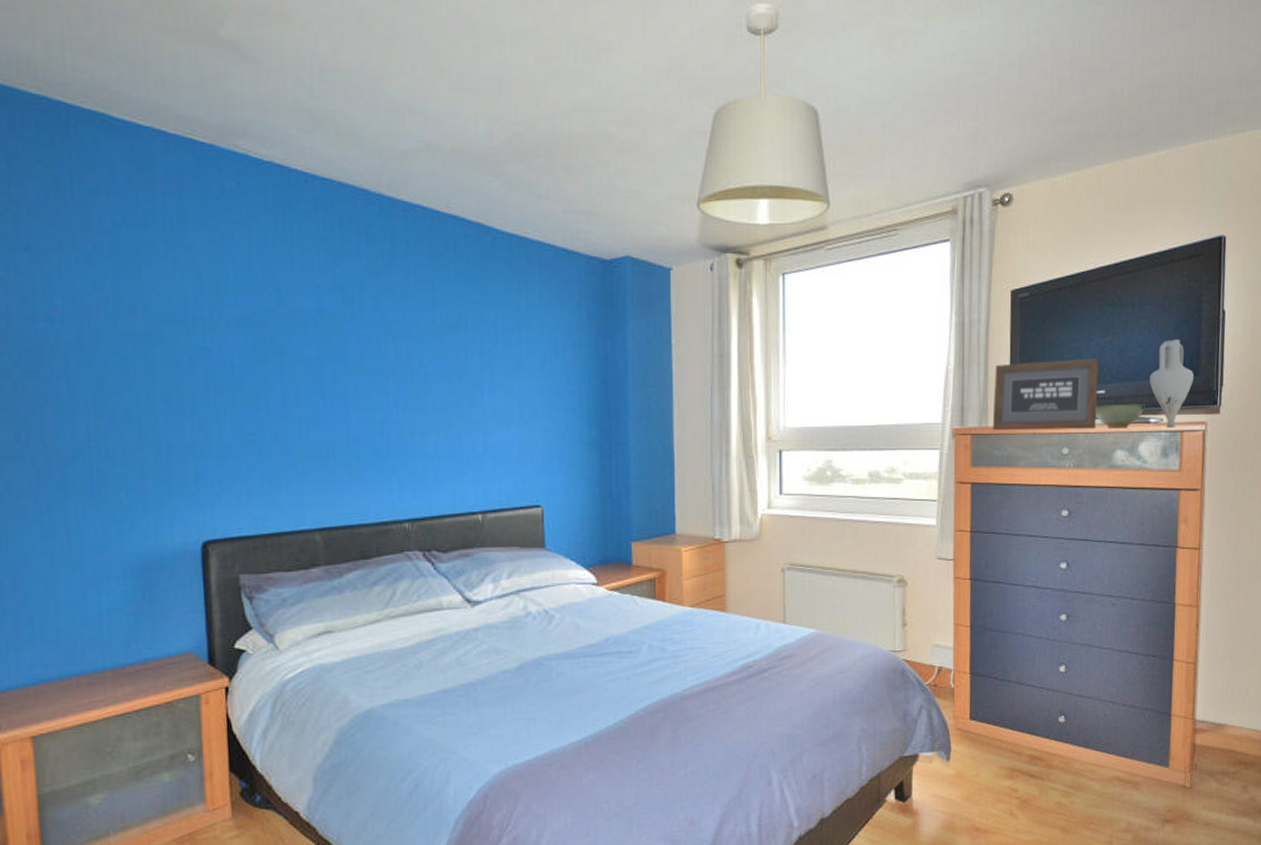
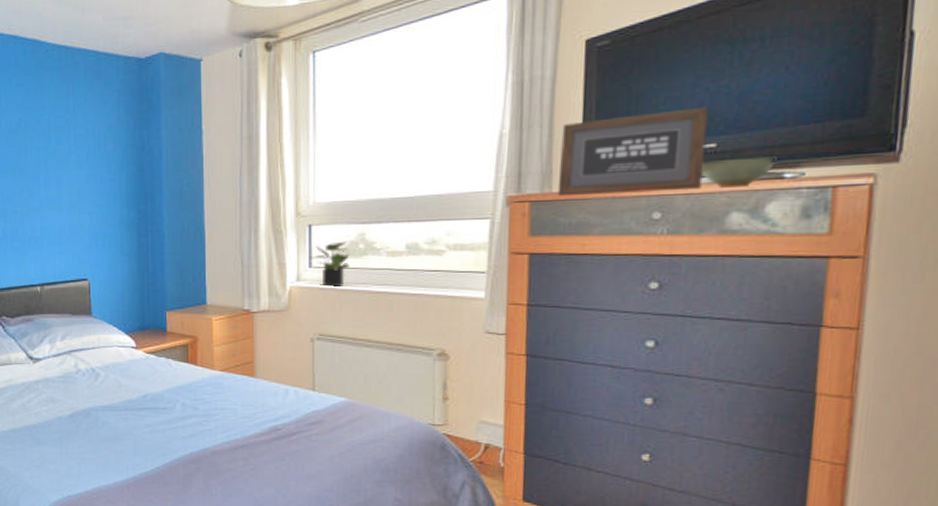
potted plant: none [779,468,818,516] -> present [309,241,350,288]
vase: present [1150,339,1194,429] -> none [785,74,857,184]

